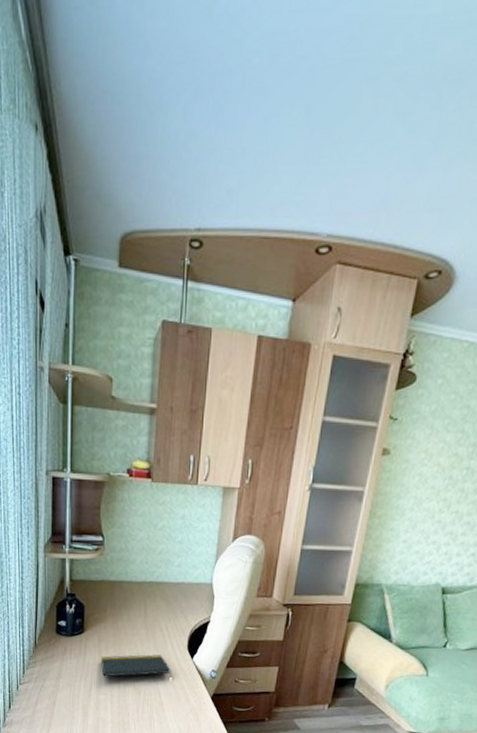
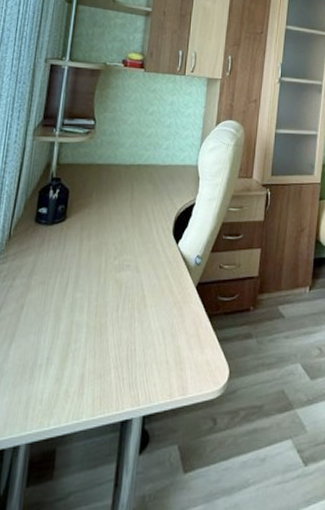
notepad: present [101,654,171,677] -> none [81,242,156,270]

